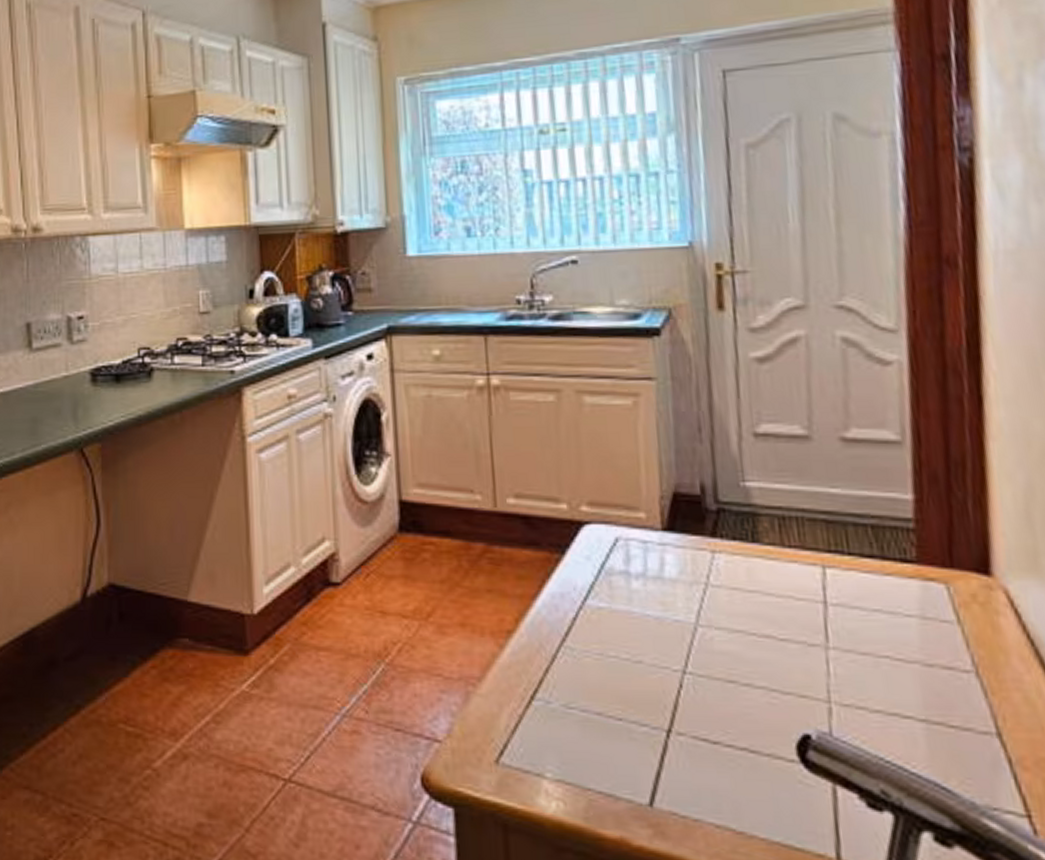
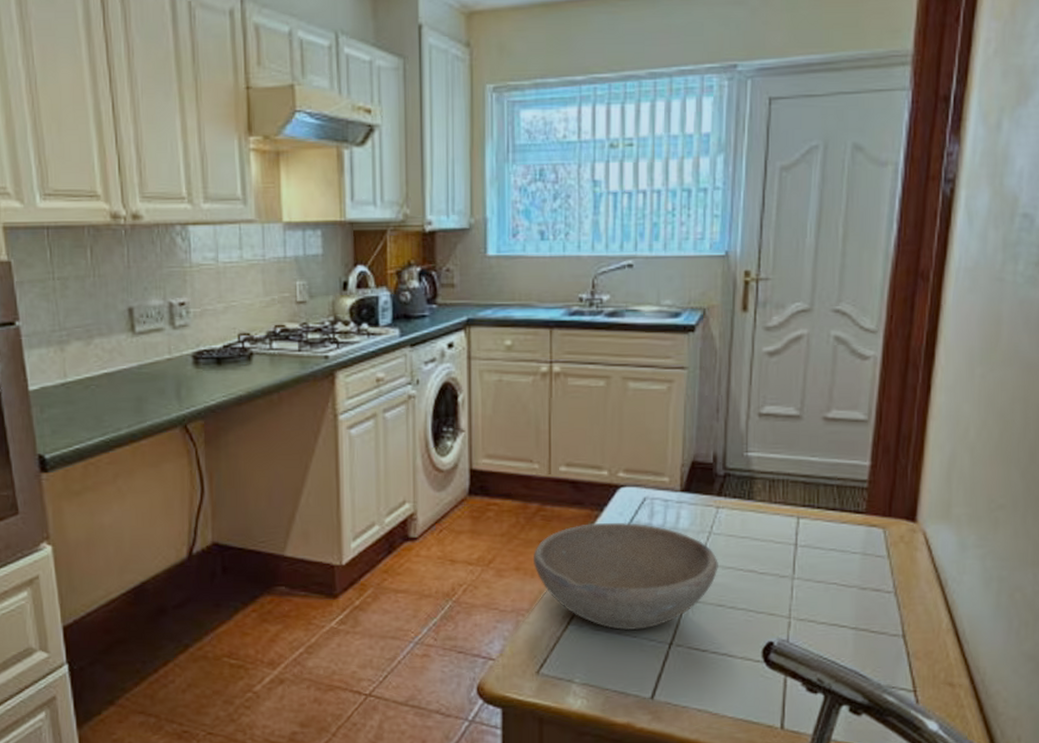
bowl: none [482,568,723,710] -> present [534,522,718,630]

